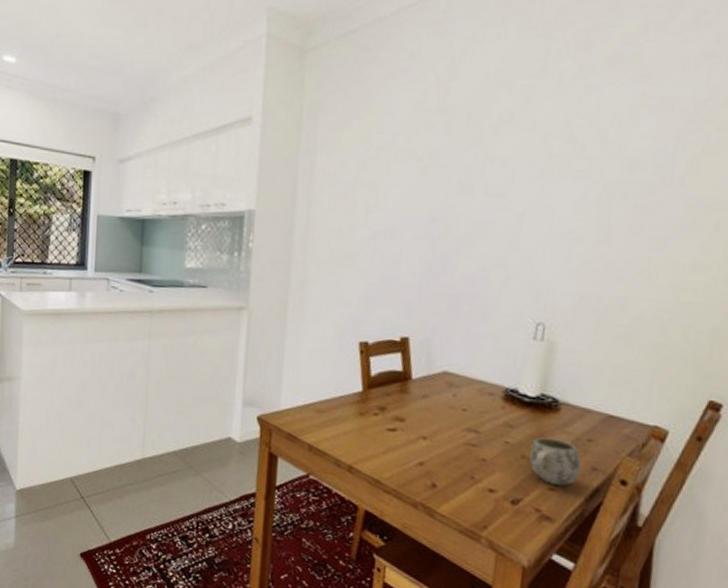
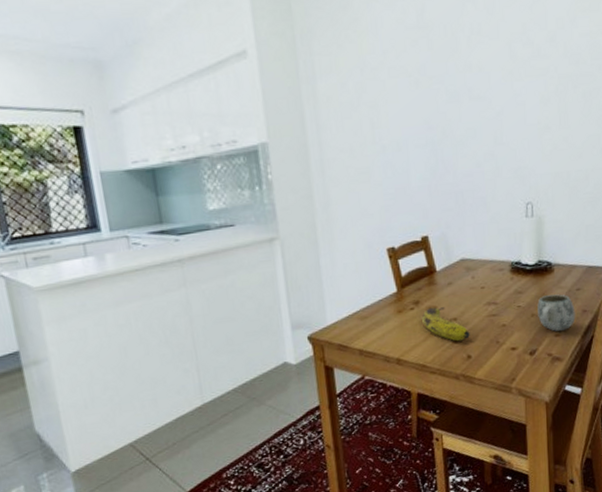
fruit: none [385,418,440,465] -> present [422,307,470,342]

